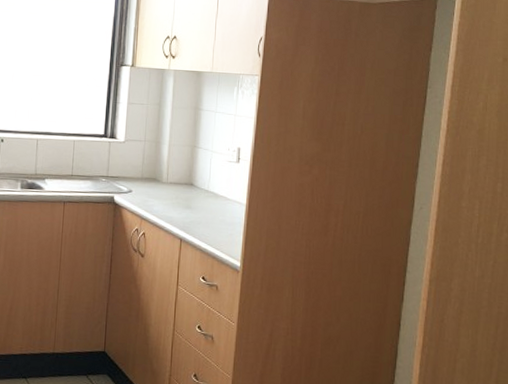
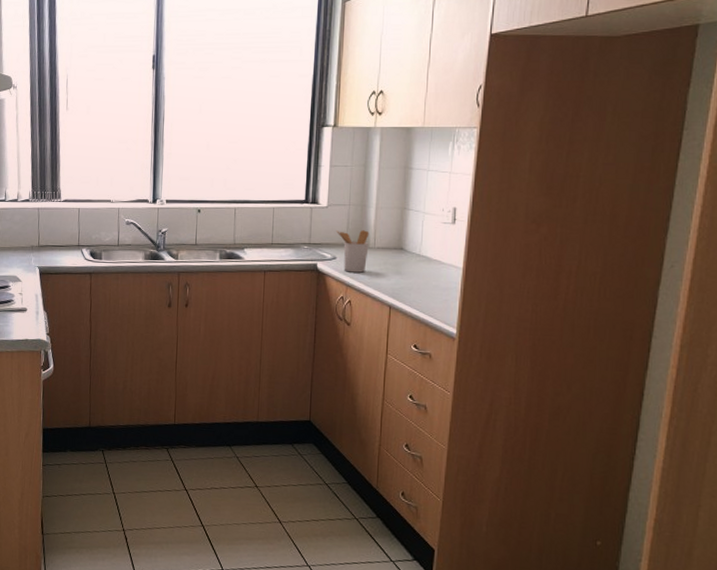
utensil holder: none [133,165,163,206] -> present [336,230,369,273]

